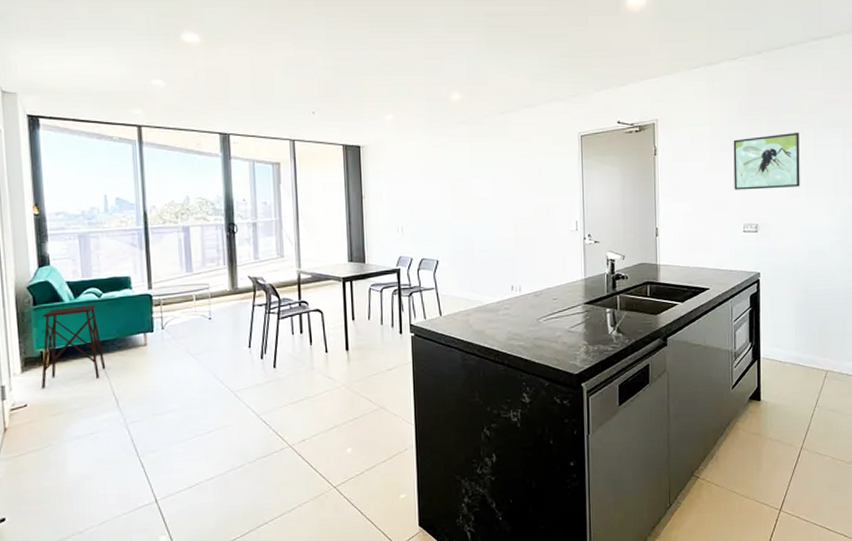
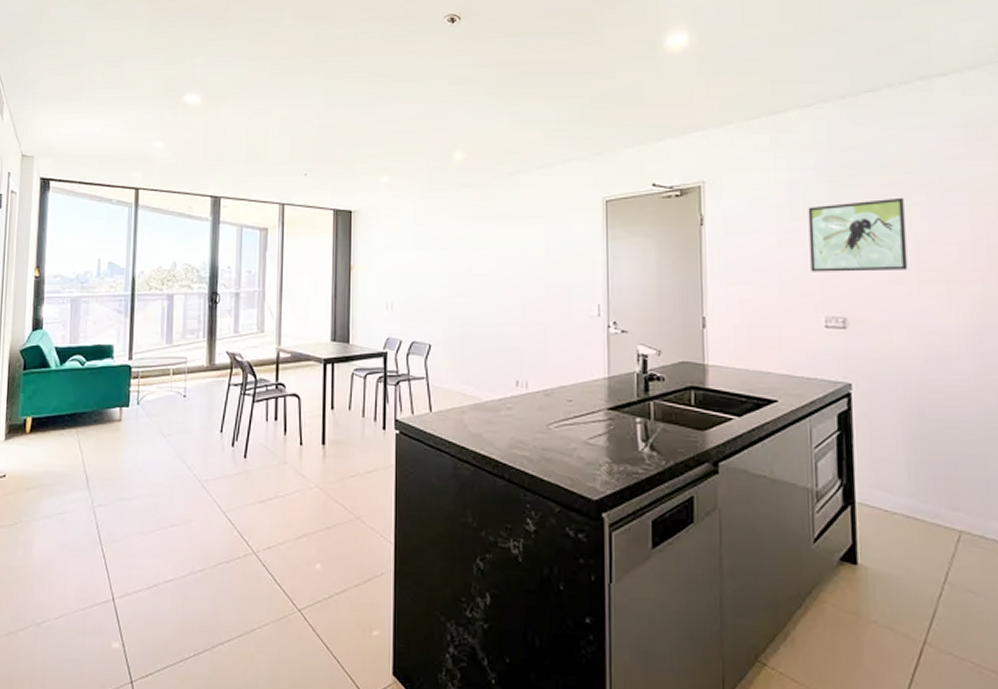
side table: present [41,305,106,389] -> none [20,373,81,460]

